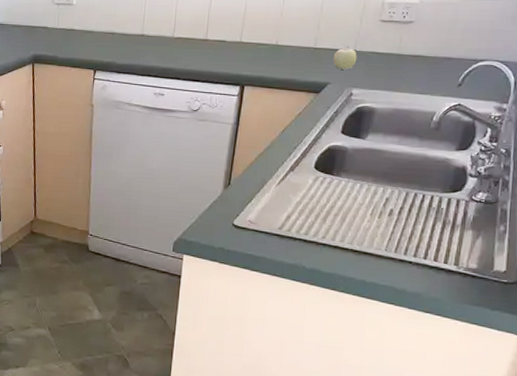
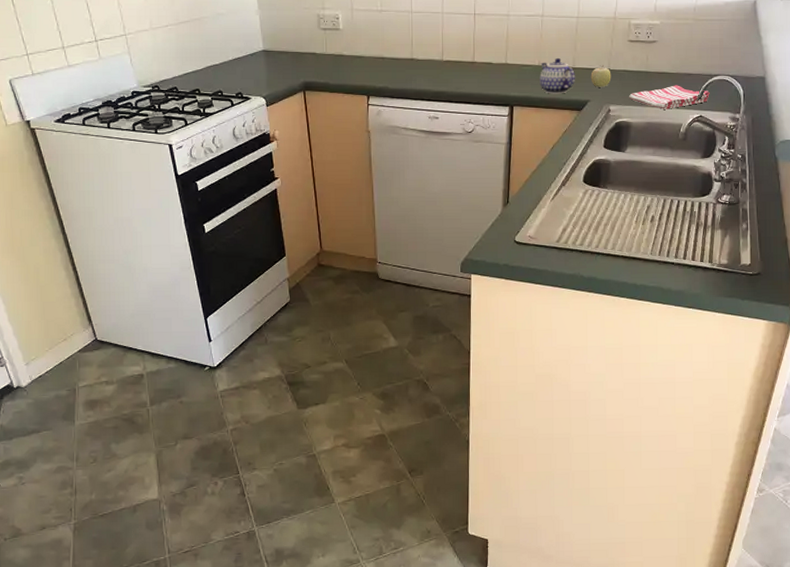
teapot: none [275,37,316,75] -> present [540,57,575,94]
dish towel: none [376,69,473,96] -> present [629,85,710,109]

